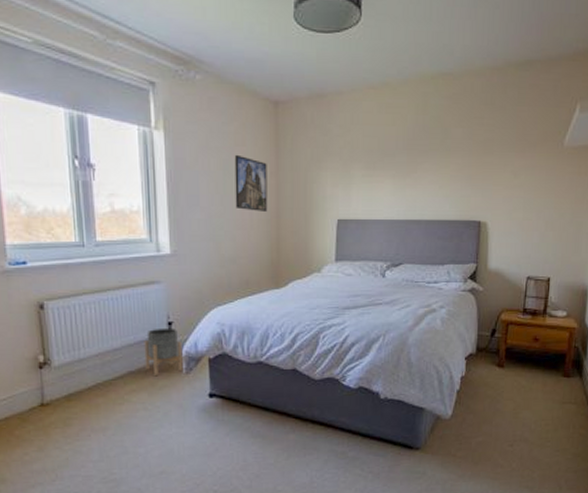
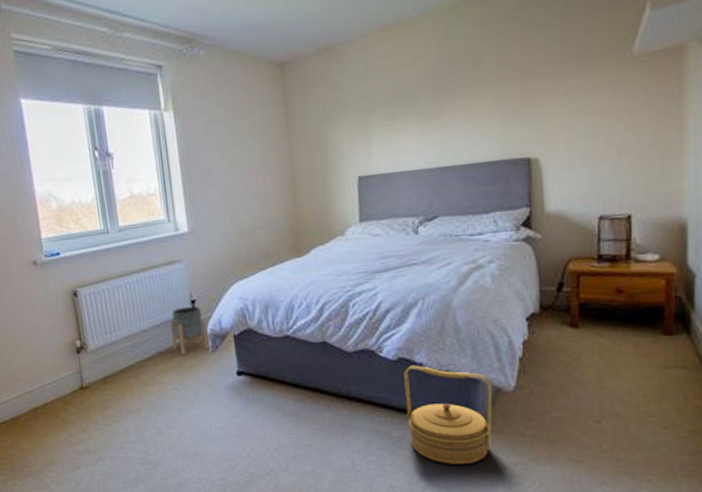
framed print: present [234,154,268,211] -> none [243,123,282,179]
basket: none [362,393,434,482] -> present [404,365,493,465]

